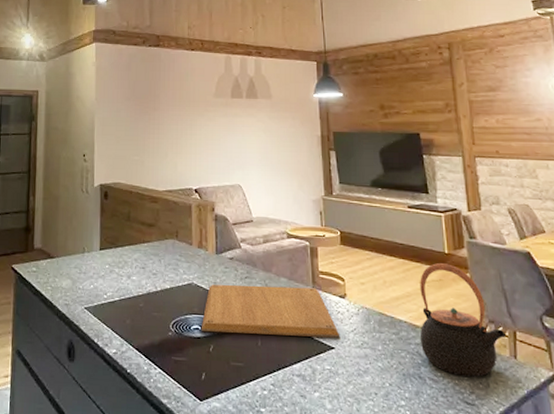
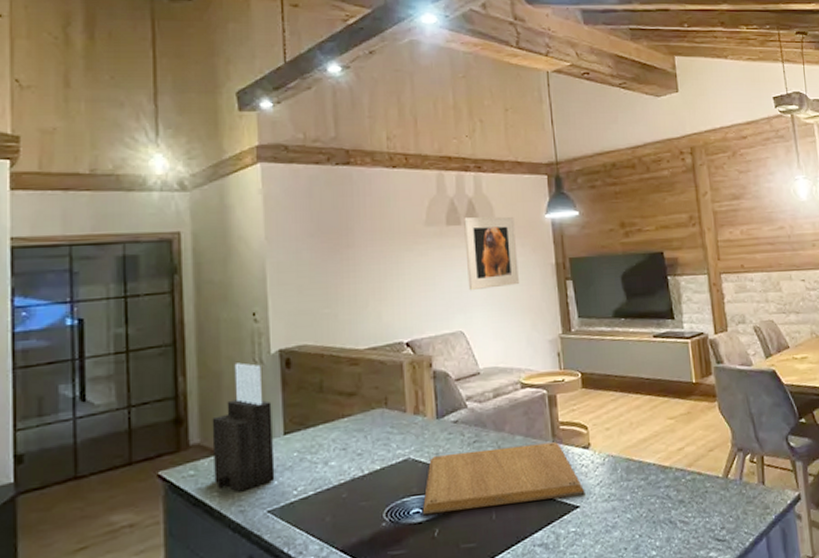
knife block: none [49,191,93,289] -> present [212,363,275,492]
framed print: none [245,93,289,153] -> present [464,216,519,291]
teapot: present [420,263,506,377] -> none [668,394,754,513]

